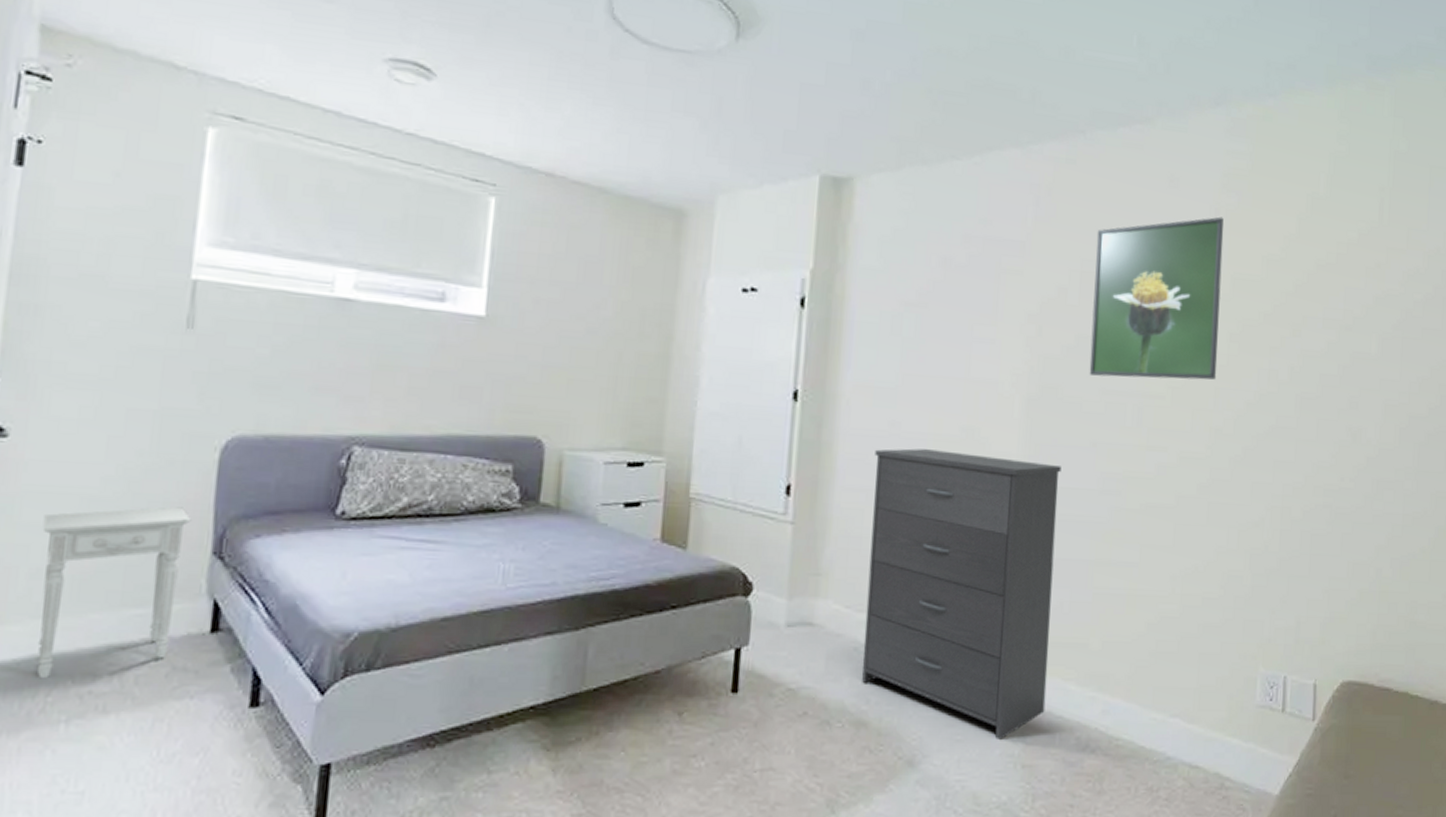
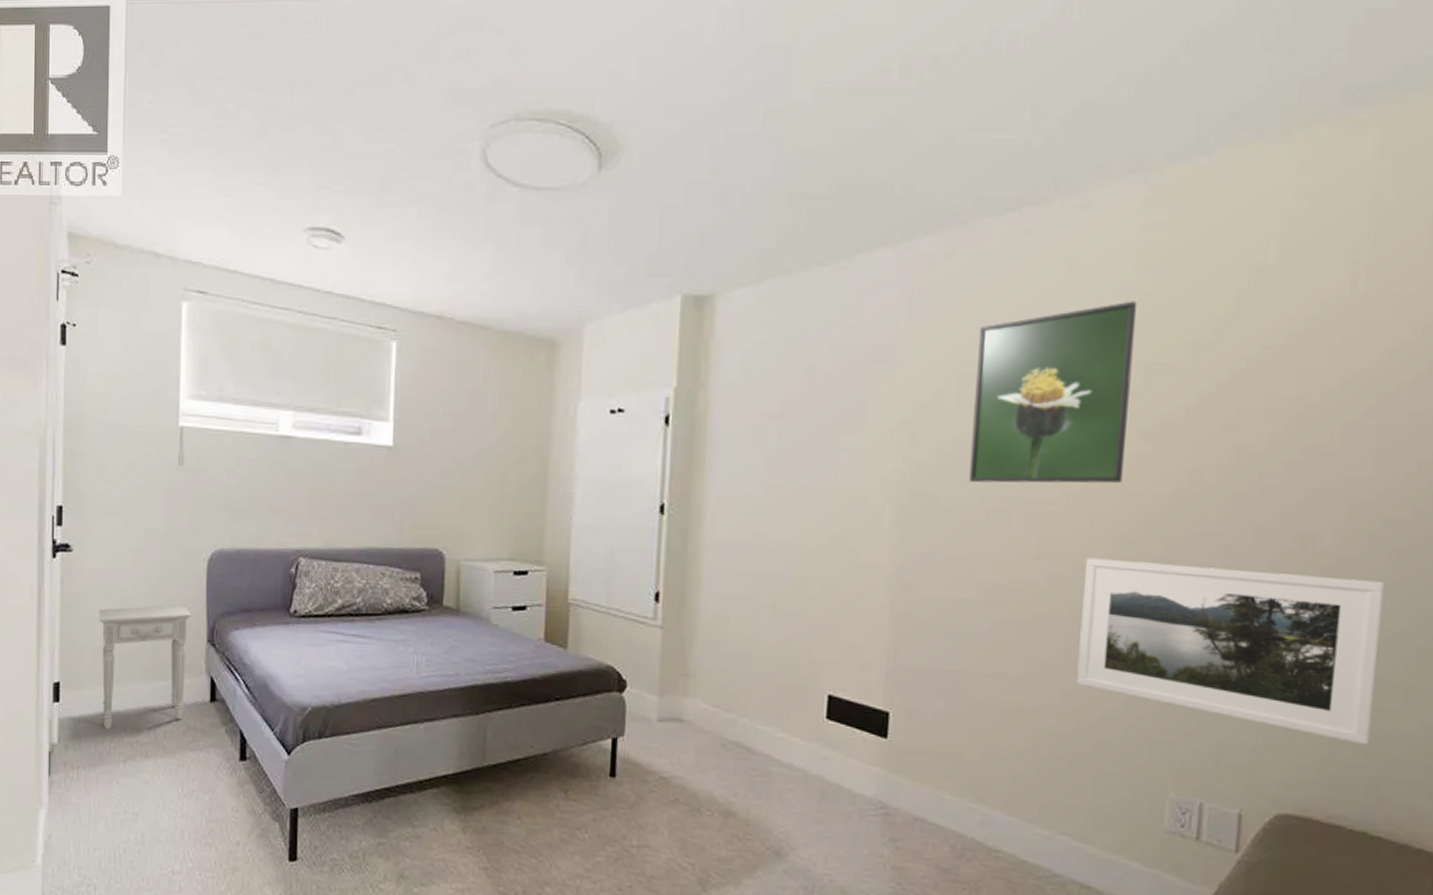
dresser: present [861,448,1062,739] -> none [729,558,936,840]
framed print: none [1182,448,1412,614] -> present [1076,557,1385,745]

